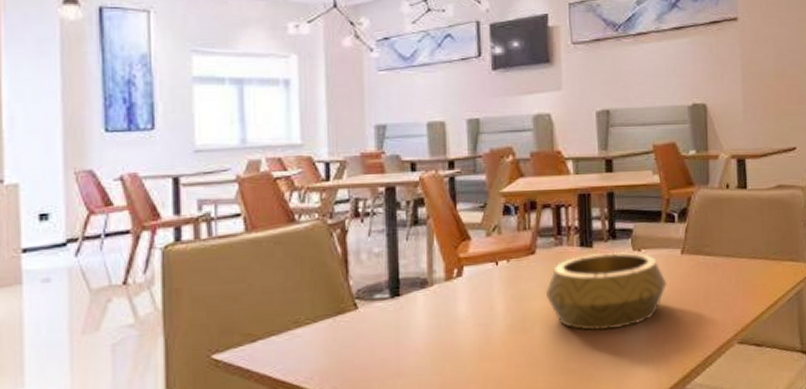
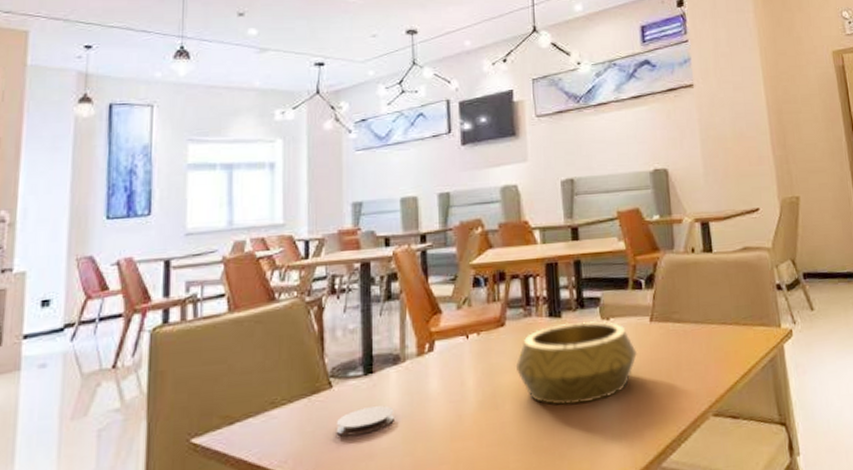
coaster: none [362,327,422,355] -> present [336,405,394,436]

